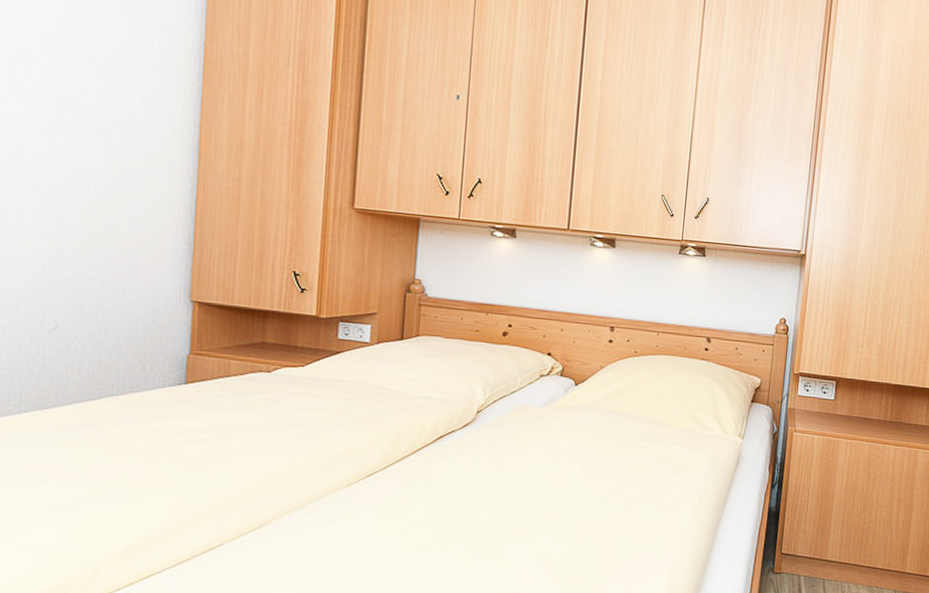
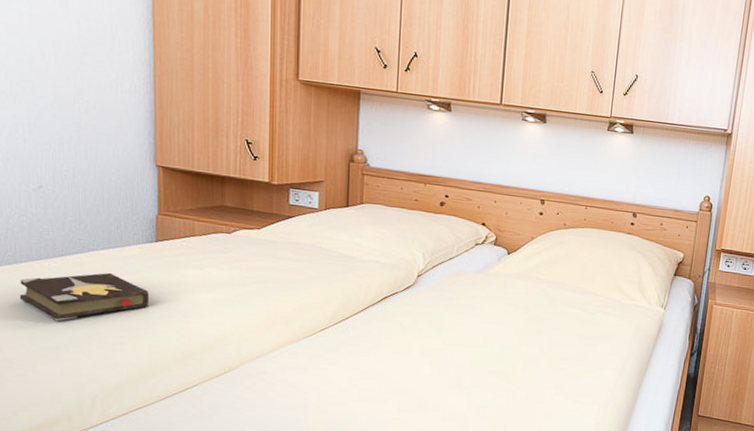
hardback book: none [19,420,173,478] -> present [19,272,150,322]

